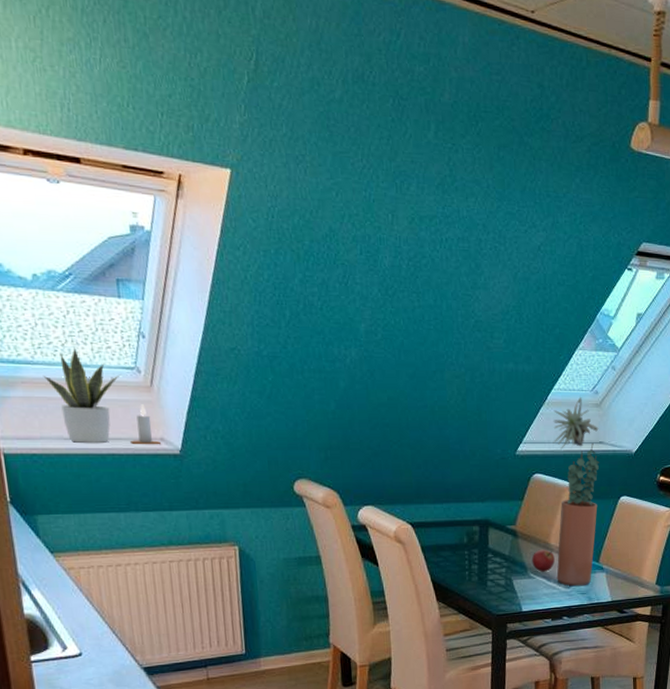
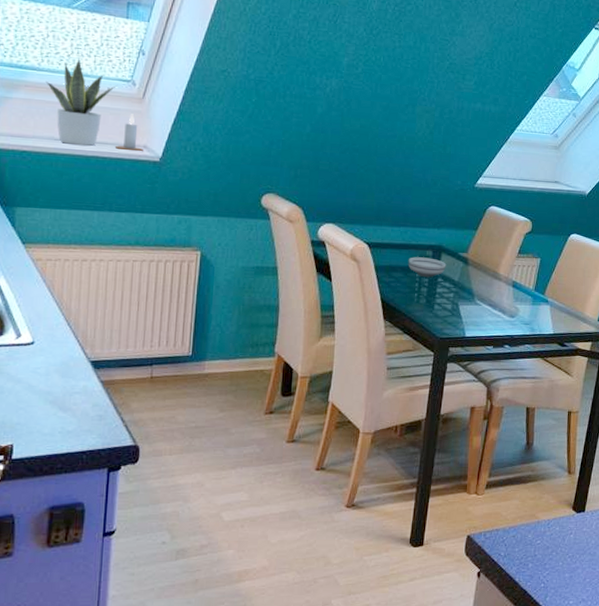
bowl: none [455,533,495,554] -> present [408,257,447,278]
fruit: present [532,549,555,572] -> none [480,278,502,300]
succulent plant: present [552,397,599,449] -> none [511,139,556,186]
vase: present [556,442,600,587] -> none [502,181,554,317]

